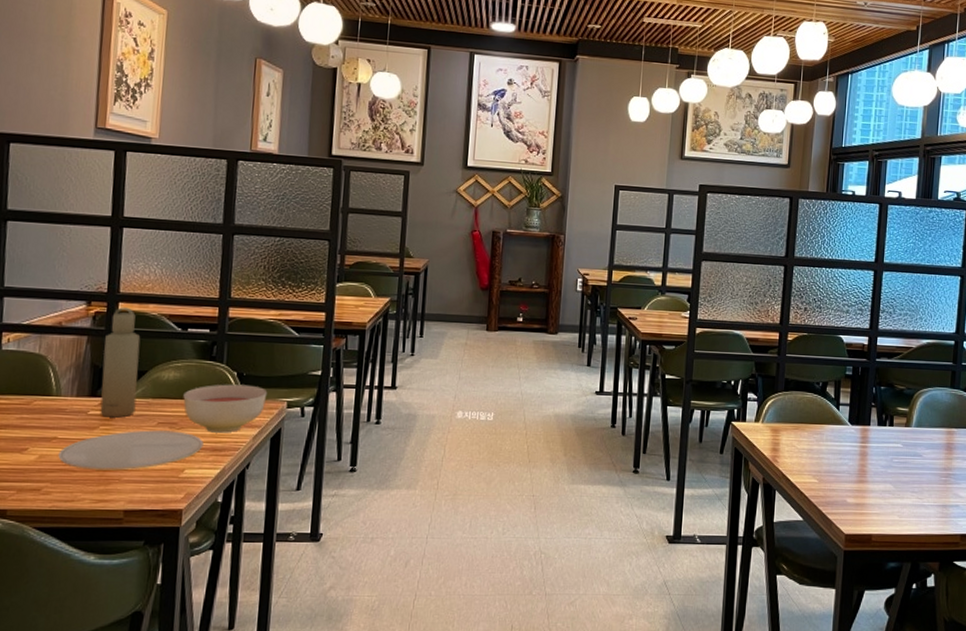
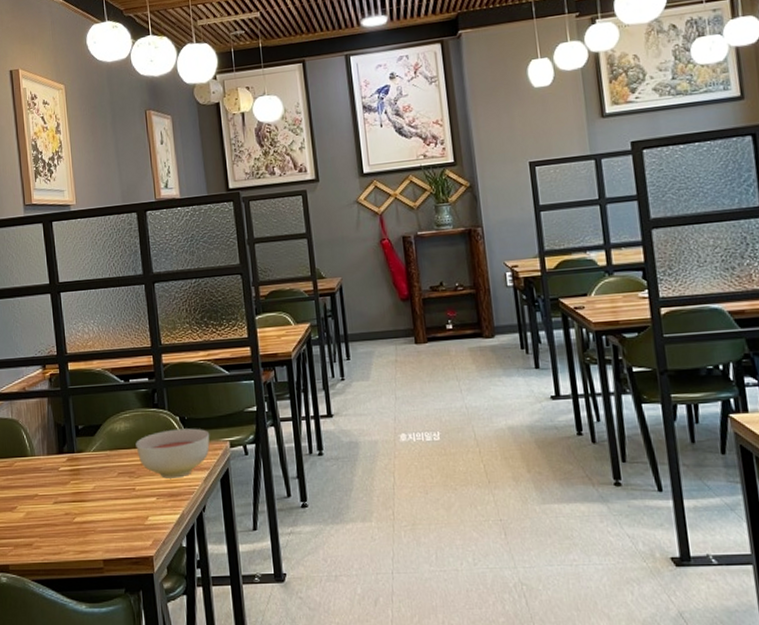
plate: present [58,430,204,471] -> none [41,480,161,523]
bottle: present [100,307,141,418] -> none [62,366,98,472]

